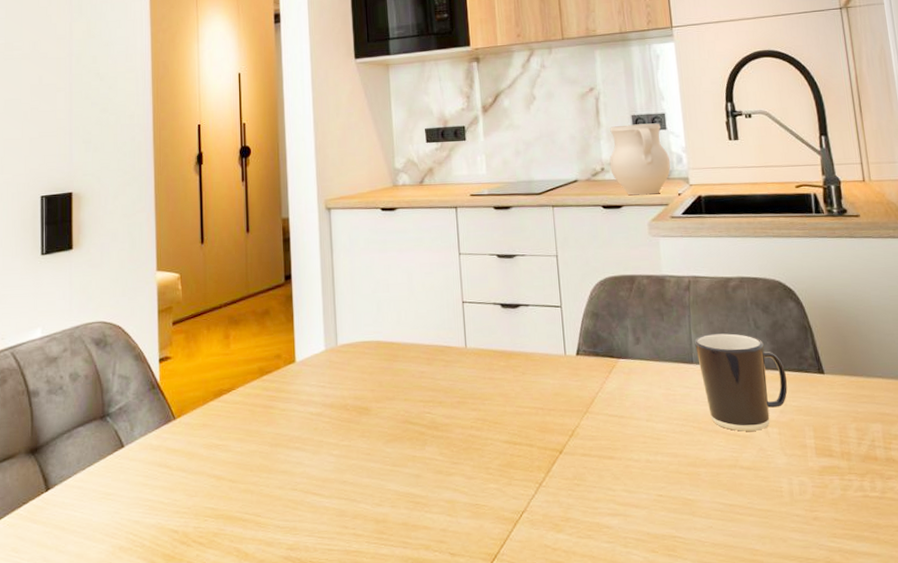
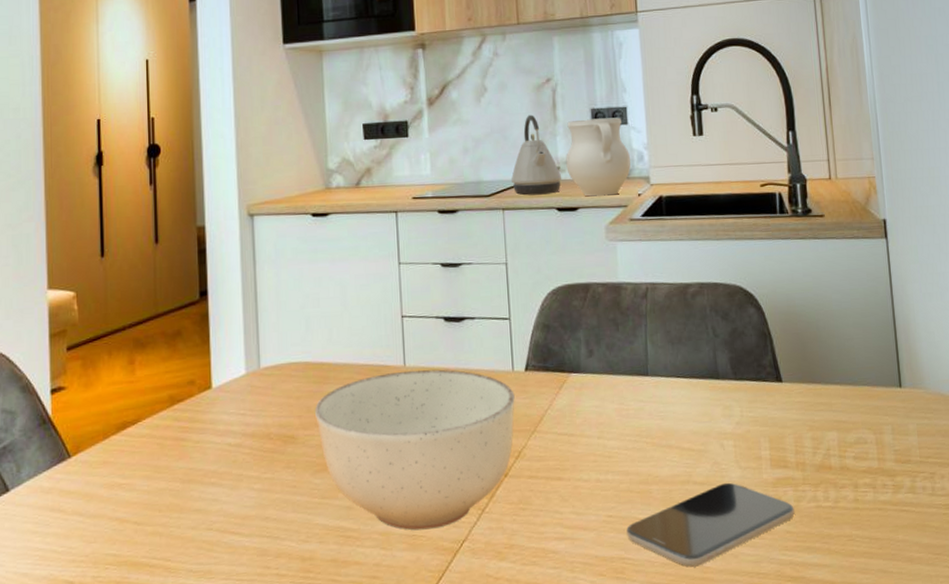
bowl: none [385,351,568,500] -> present [314,369,515,530]
kettle: none [560,120,607,194] -> present [511,114,562,196]
smartphone: none [676,468,842,549] -> present [626,482,795,567]
mug: present [695,332,788,432] -> none [650,342,745,446]

